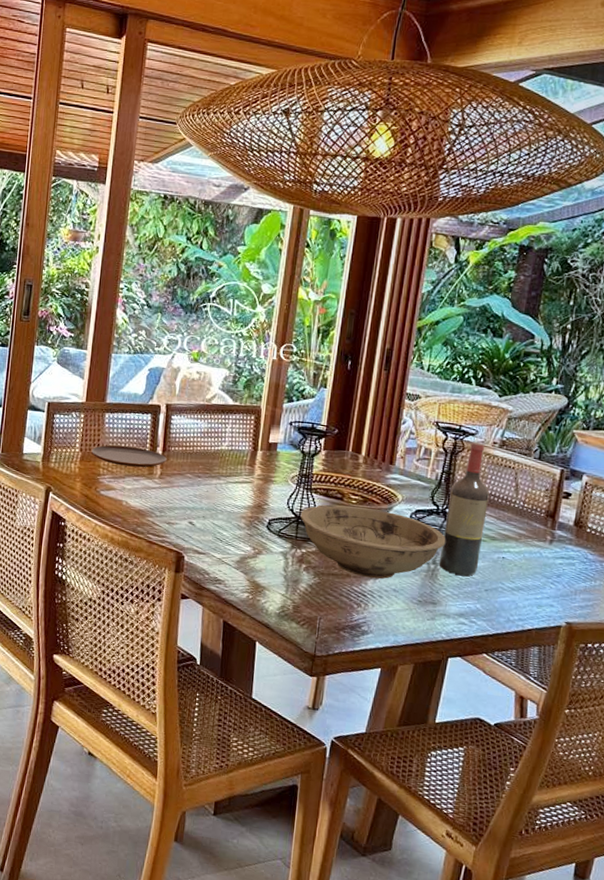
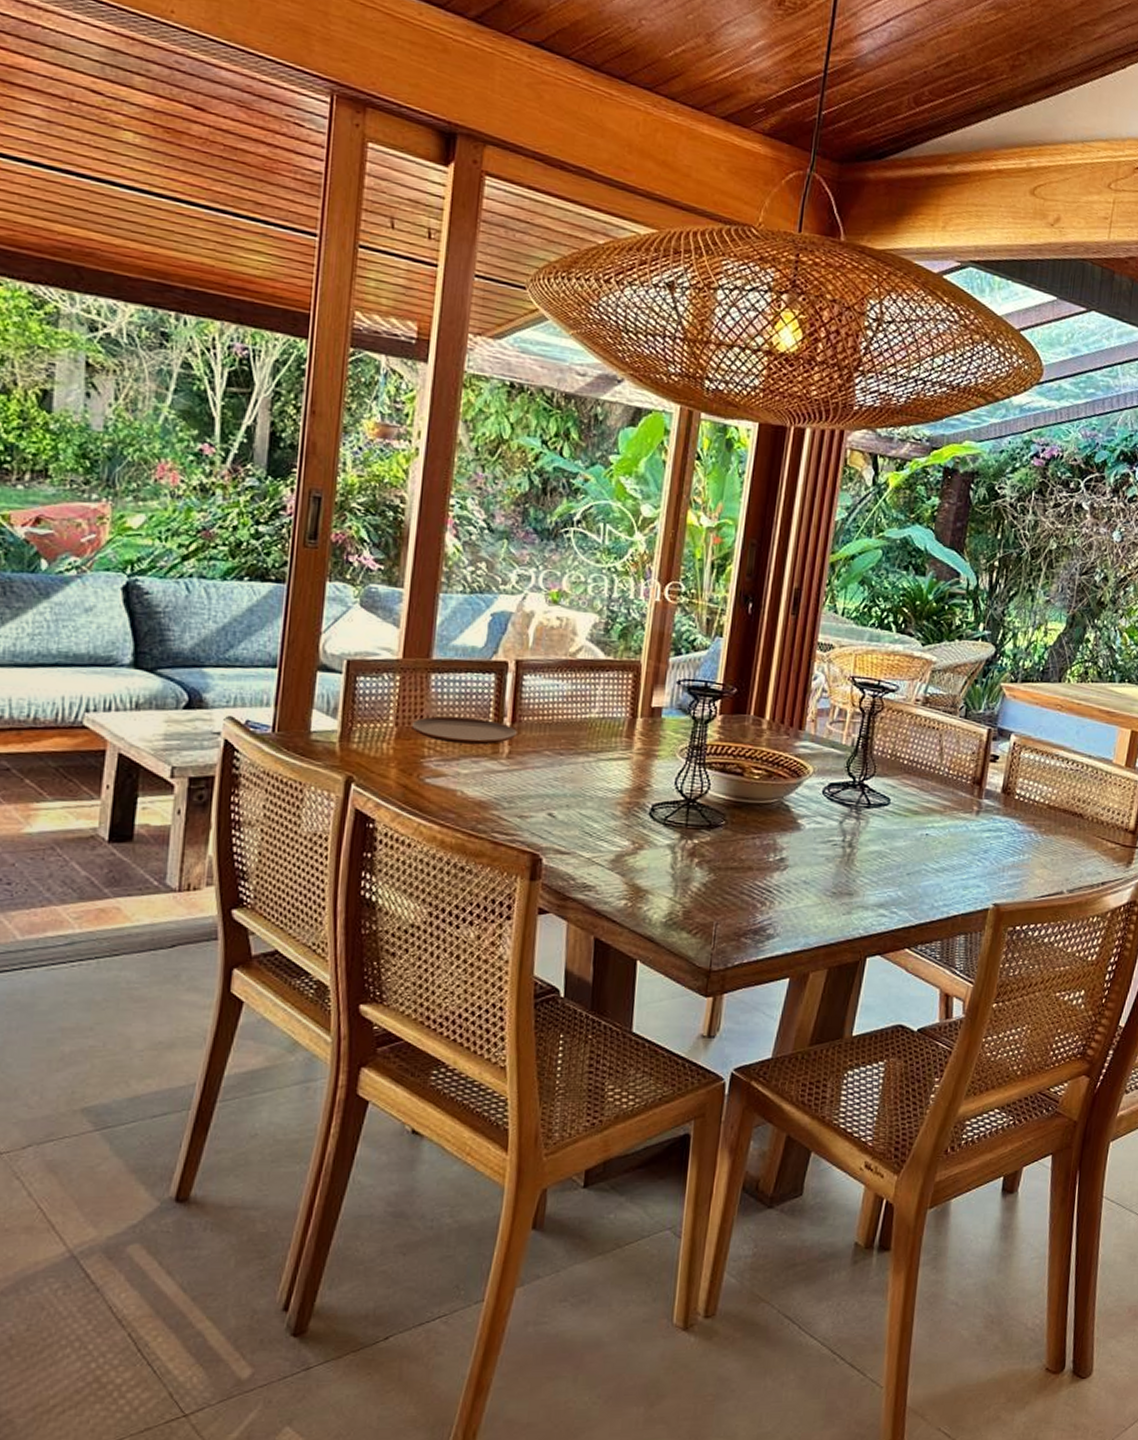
bowl: present [300,504,446,579] -> none [691,781,864,870]
wine bottle: present [439,442,489,576] -> none [855,700,912,858]

